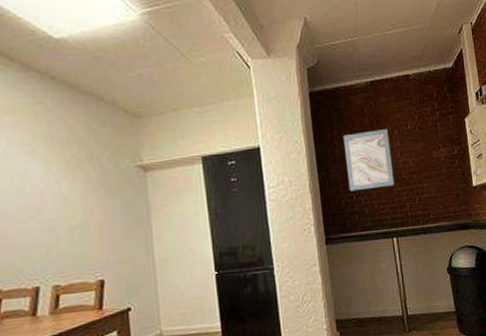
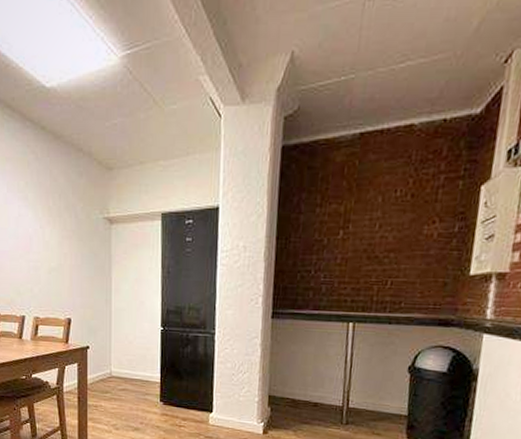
wall art: present [343,128,395,191] -> none [308,193,370,265]

